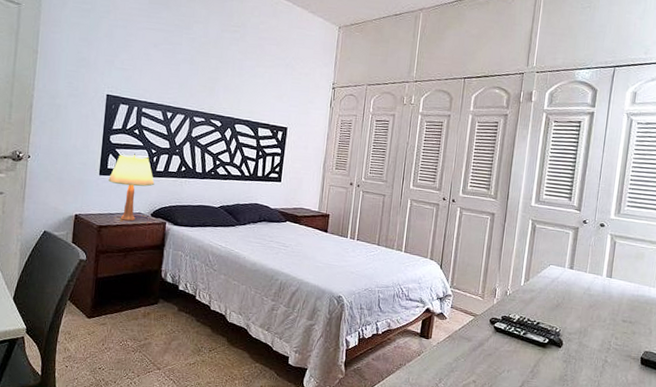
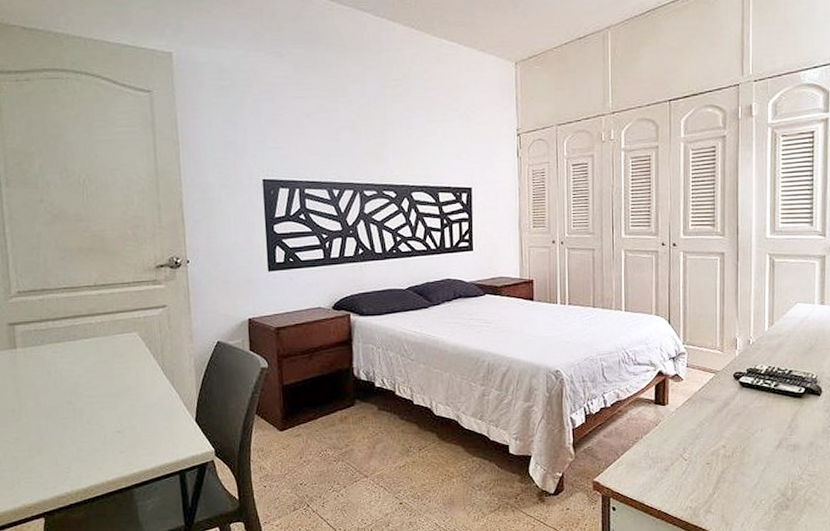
table lamp: present [108,154,155,221] -> none [279,242,331,318]

